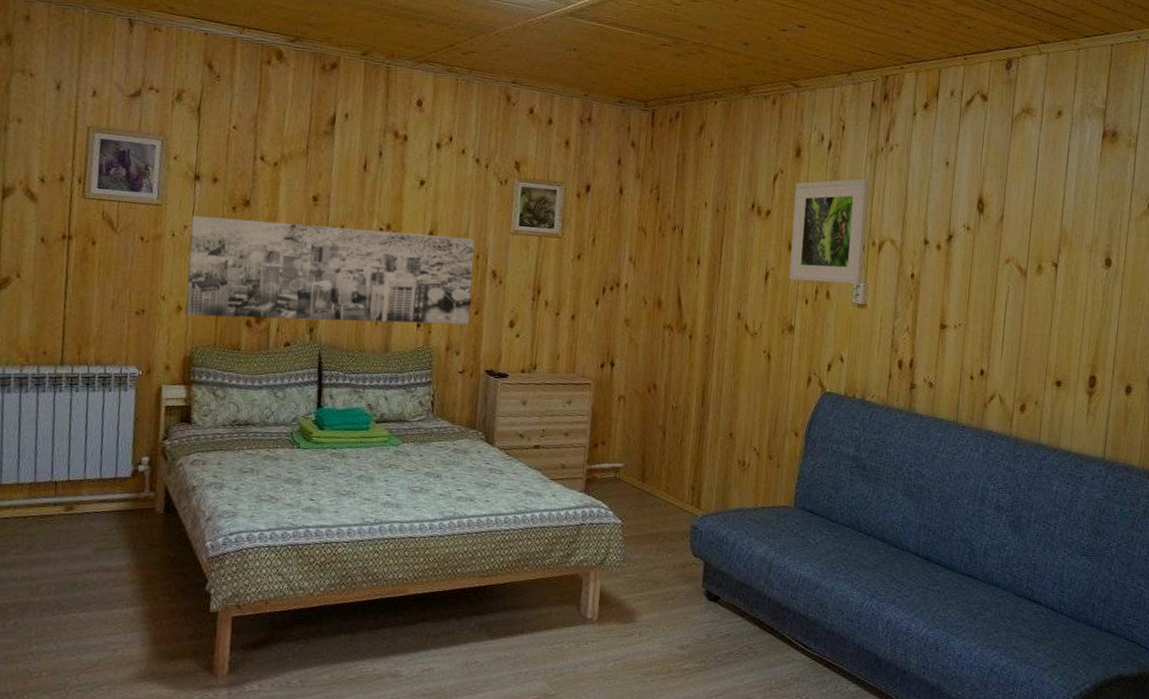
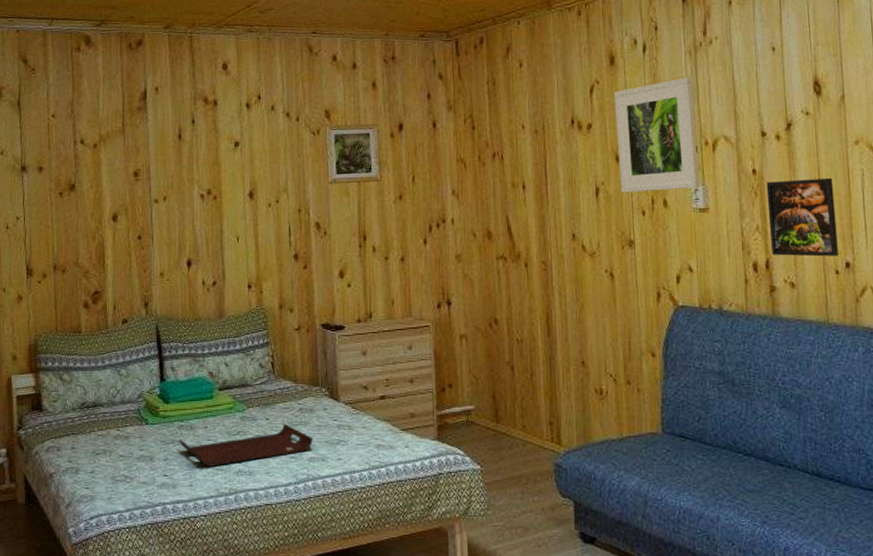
wall art: present [185,215,475,325] -> none [22,192,299,305]
serving tray: none [329,461,464,496] -> present [179,423,313,467]
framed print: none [917,287,981,363] -> present [766,177,839,257]

